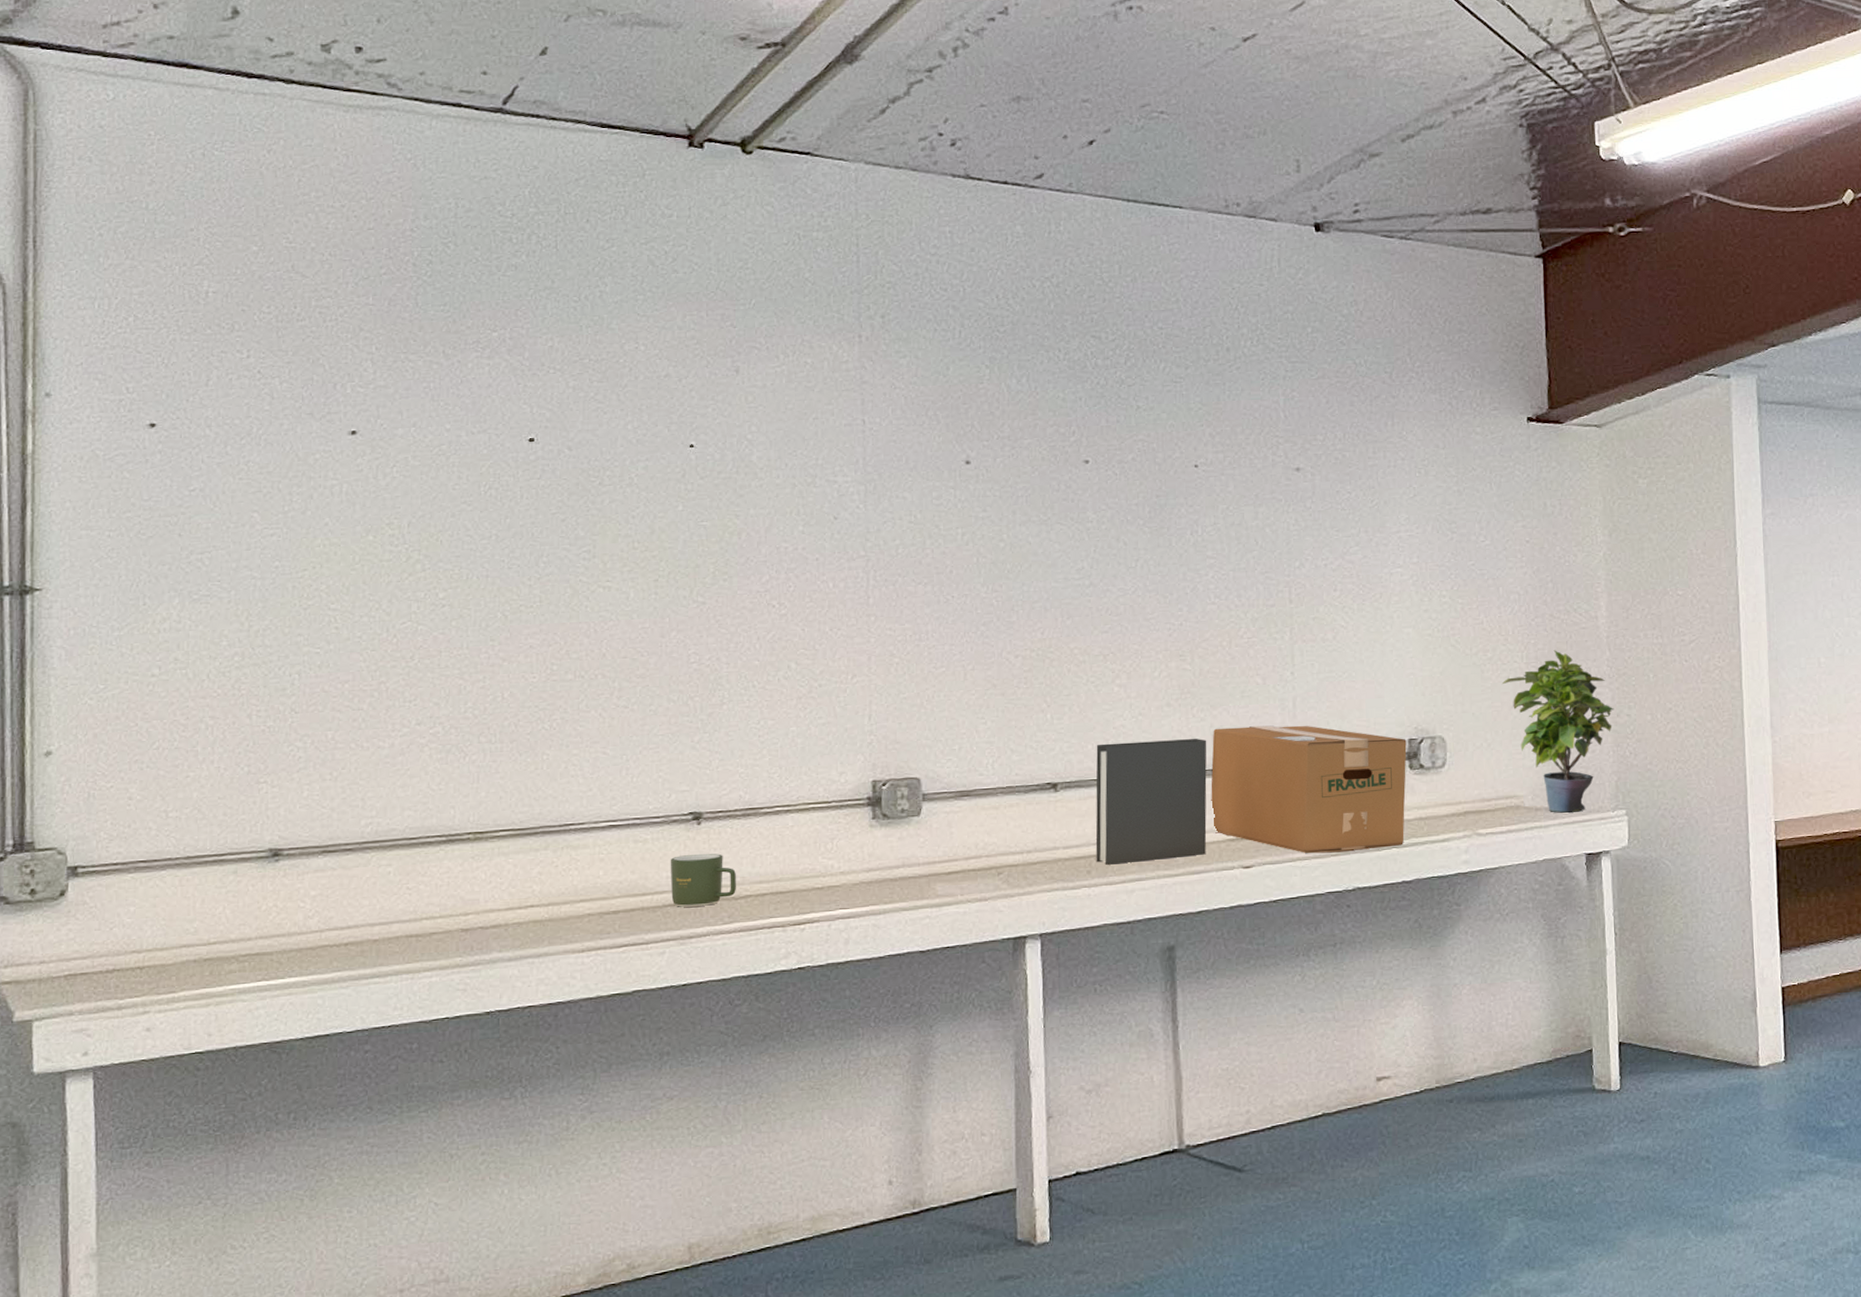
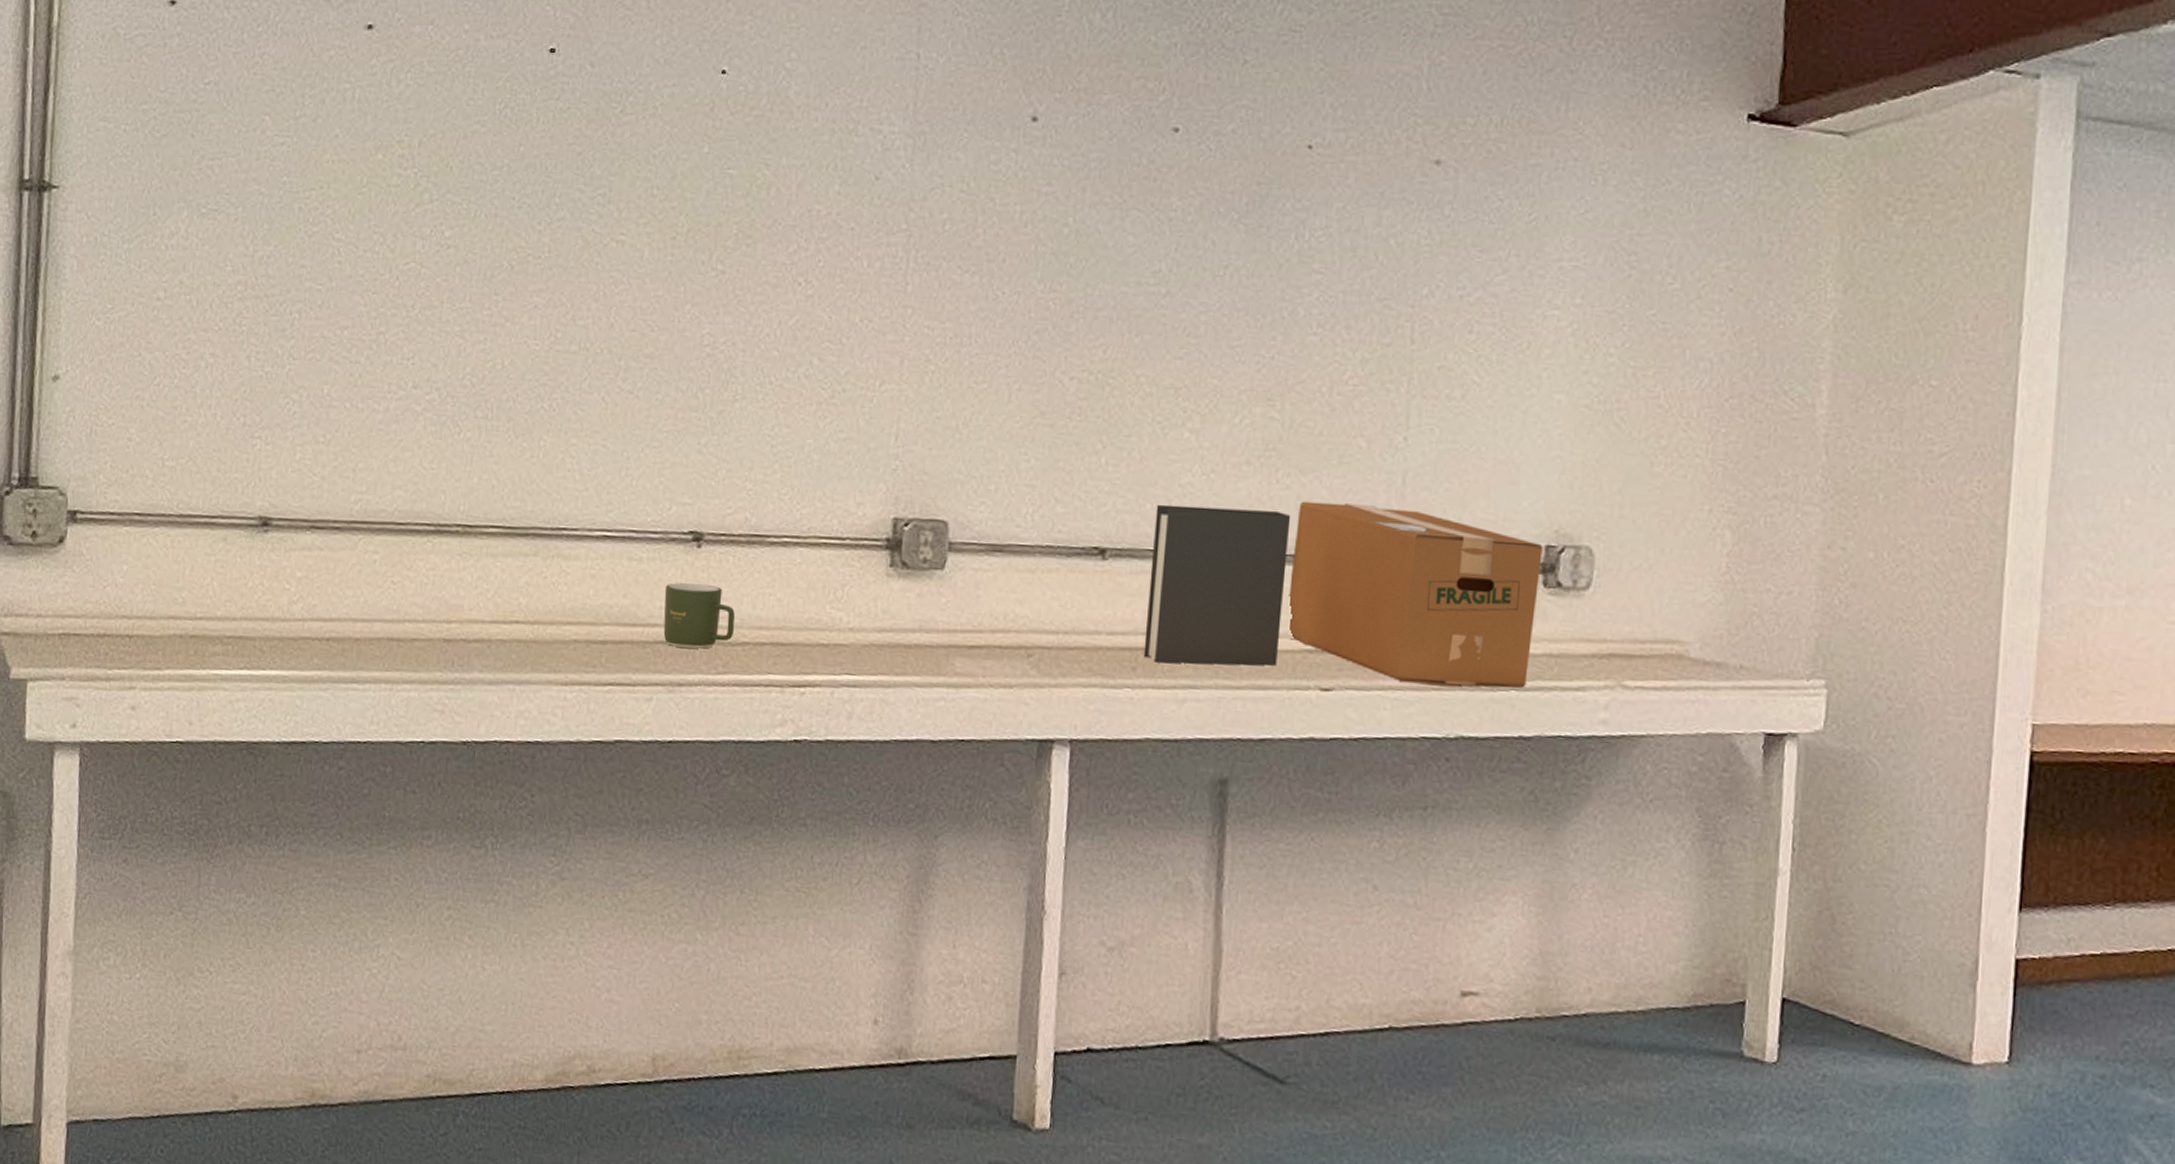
potted plant: present [1503,650,1614,813] -> none [1677,445,1825,674]

